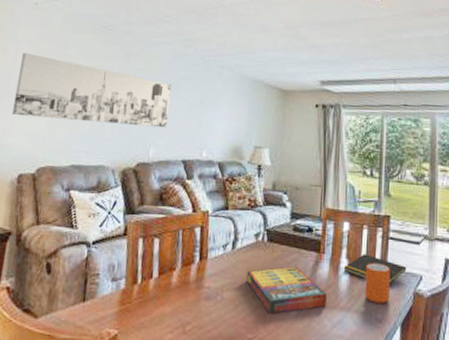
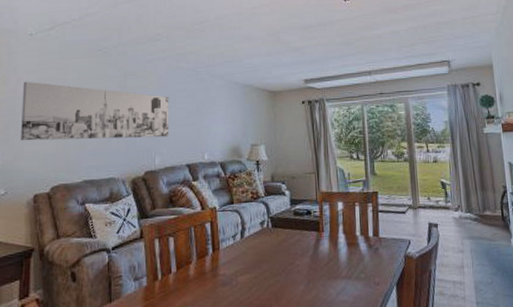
game compilation box: present [246,265,328,314] -> none [256,245,331,291]
notepad: present [343,254,407,285] -> none [341,227,397,251]
mug: present [364,263,390,303] -> none [361,234,384,269]

